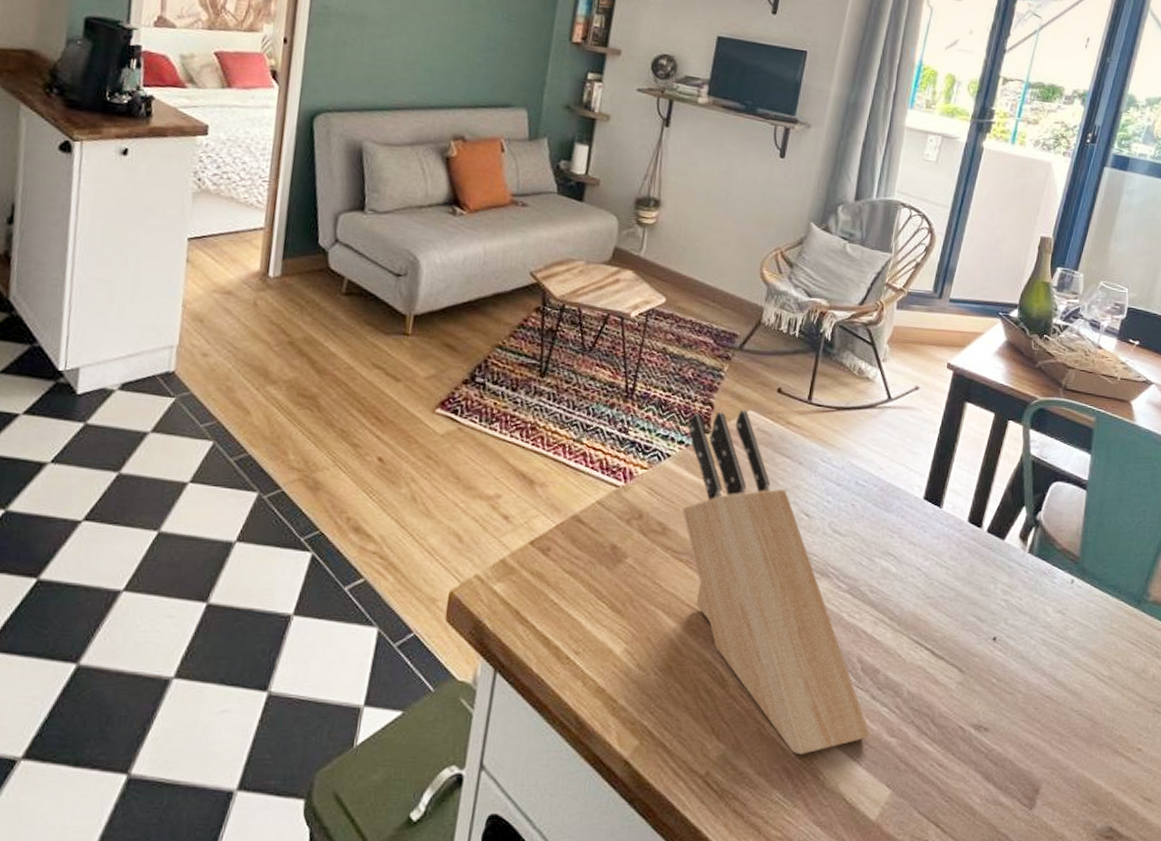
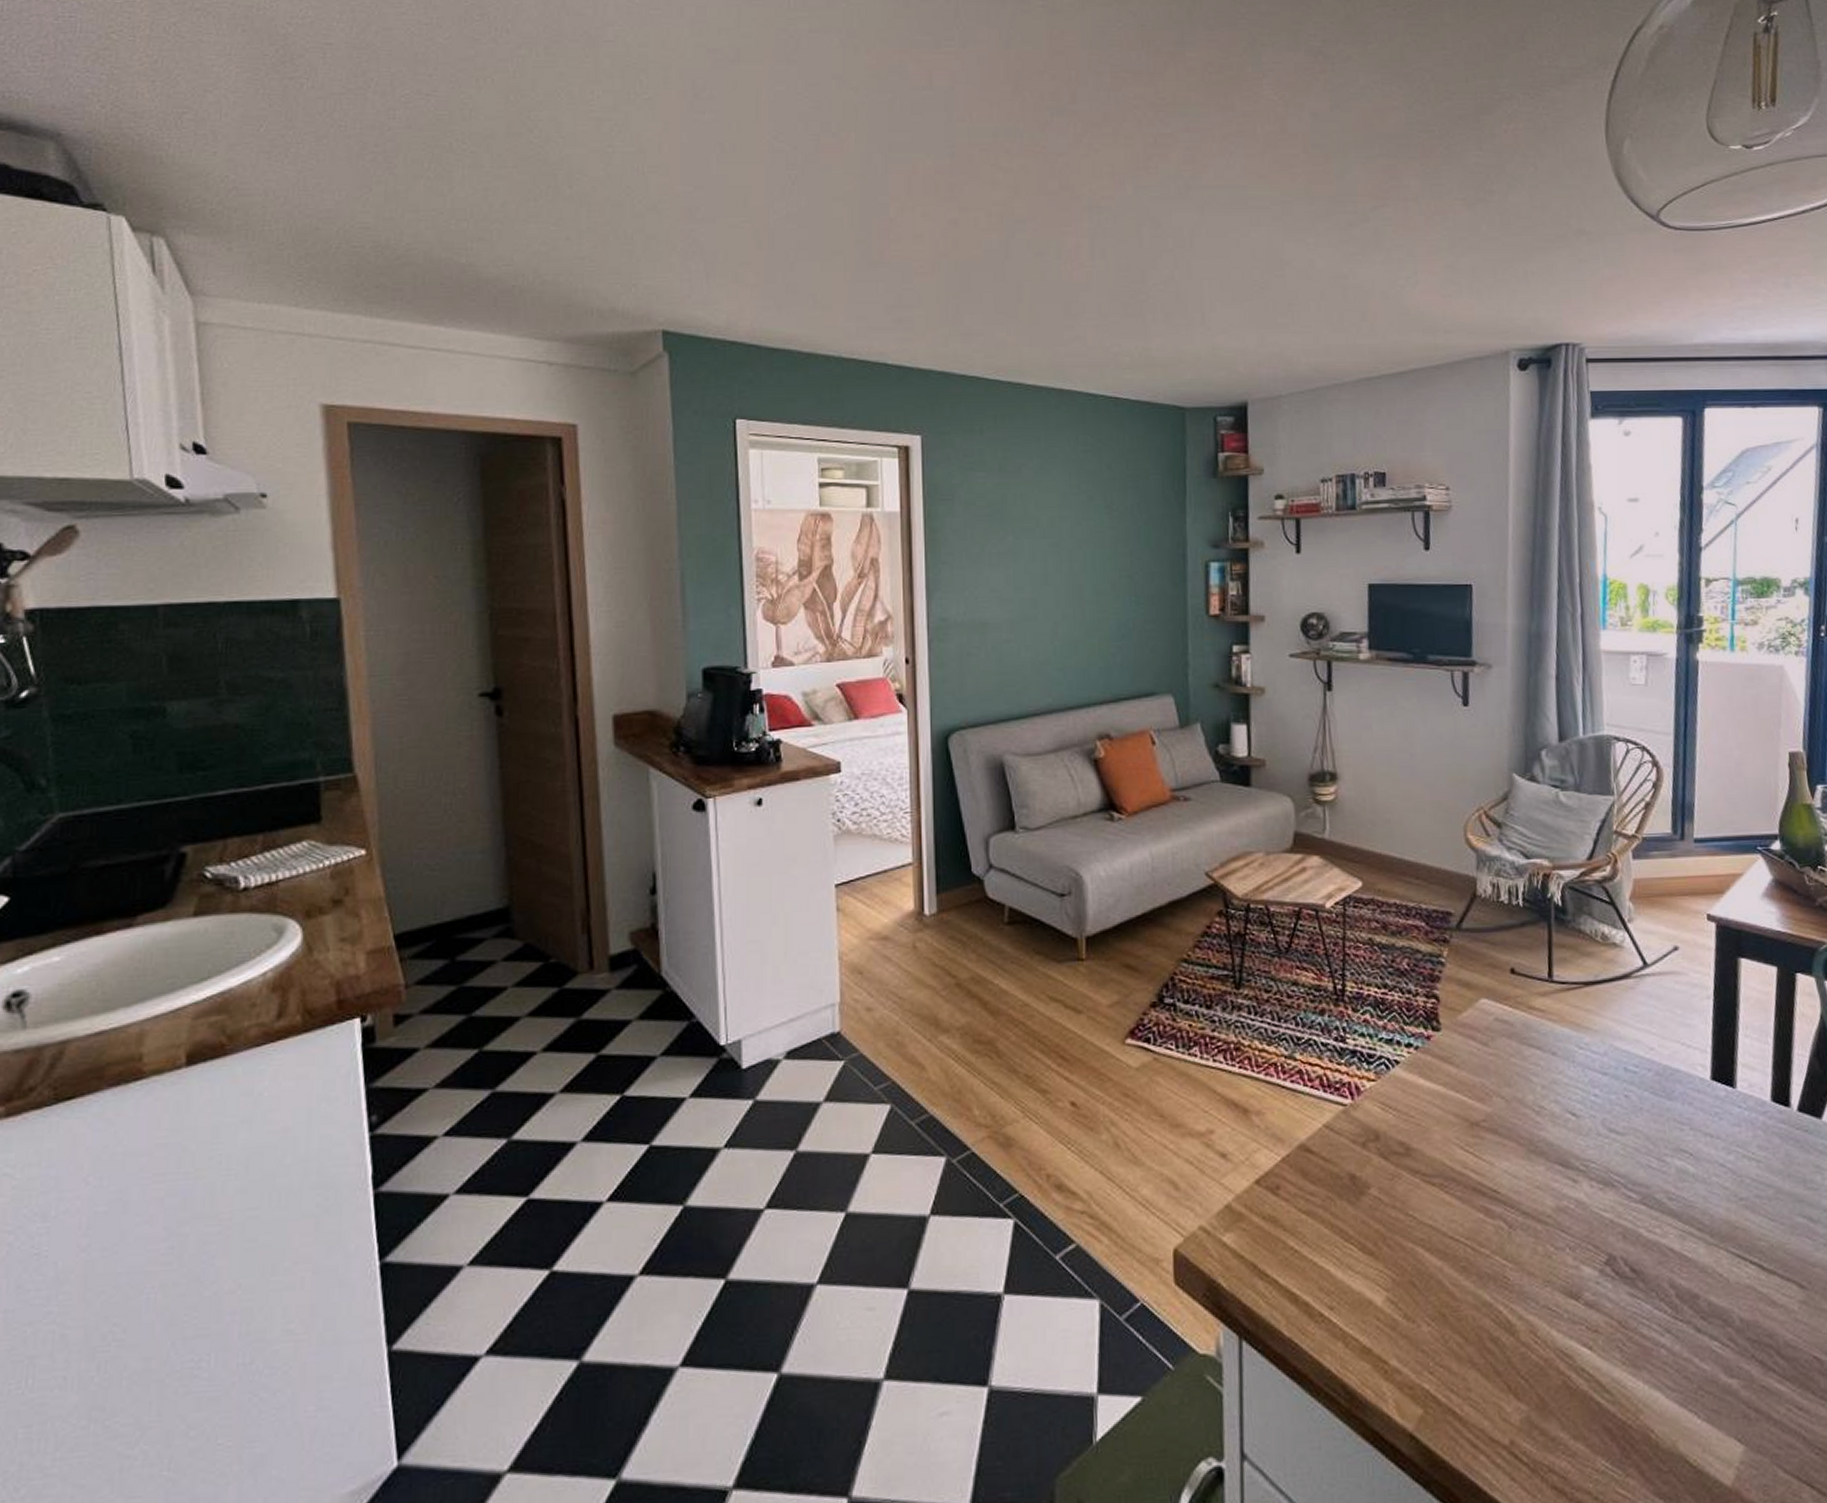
knife block: present [681,410,870,754] -> none [1414,999,1704,1409]

